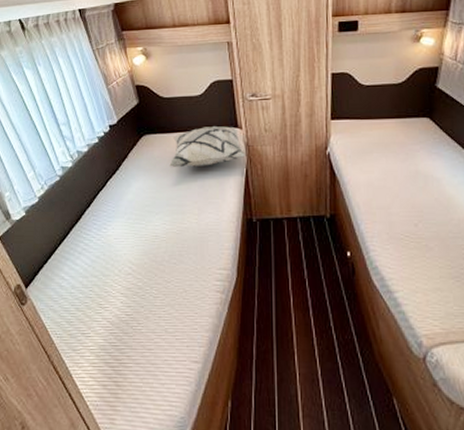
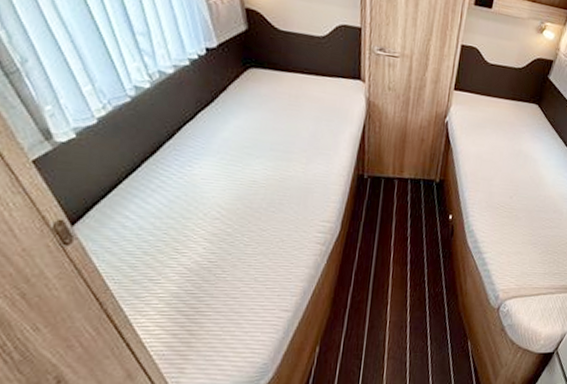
decorative pillow: present [169,125,246,167] -> none [278,72,365,115]

